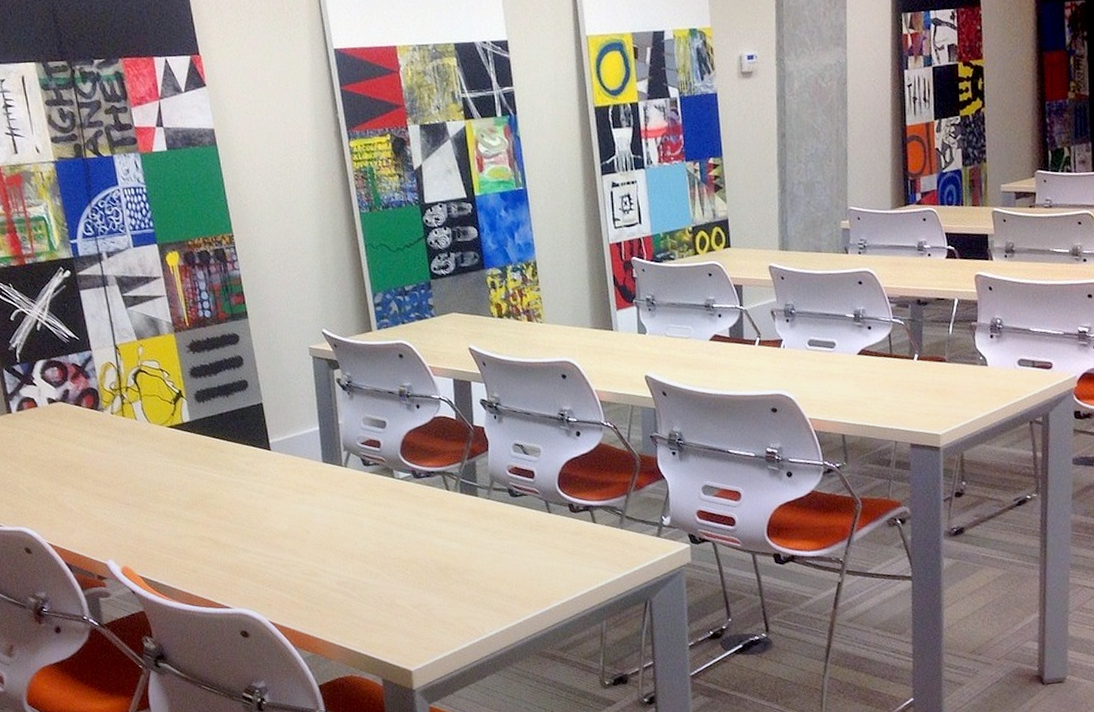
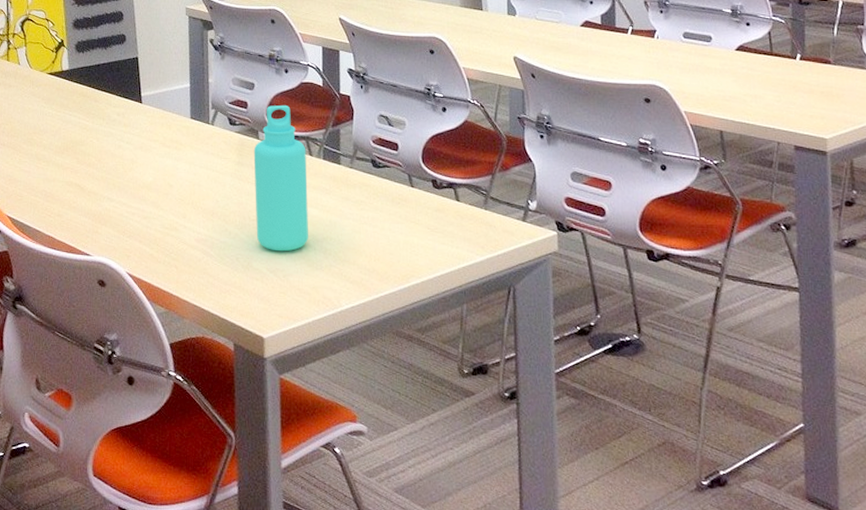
water bottle: none [389,441,450,587] -> present [253,104,308,252]

